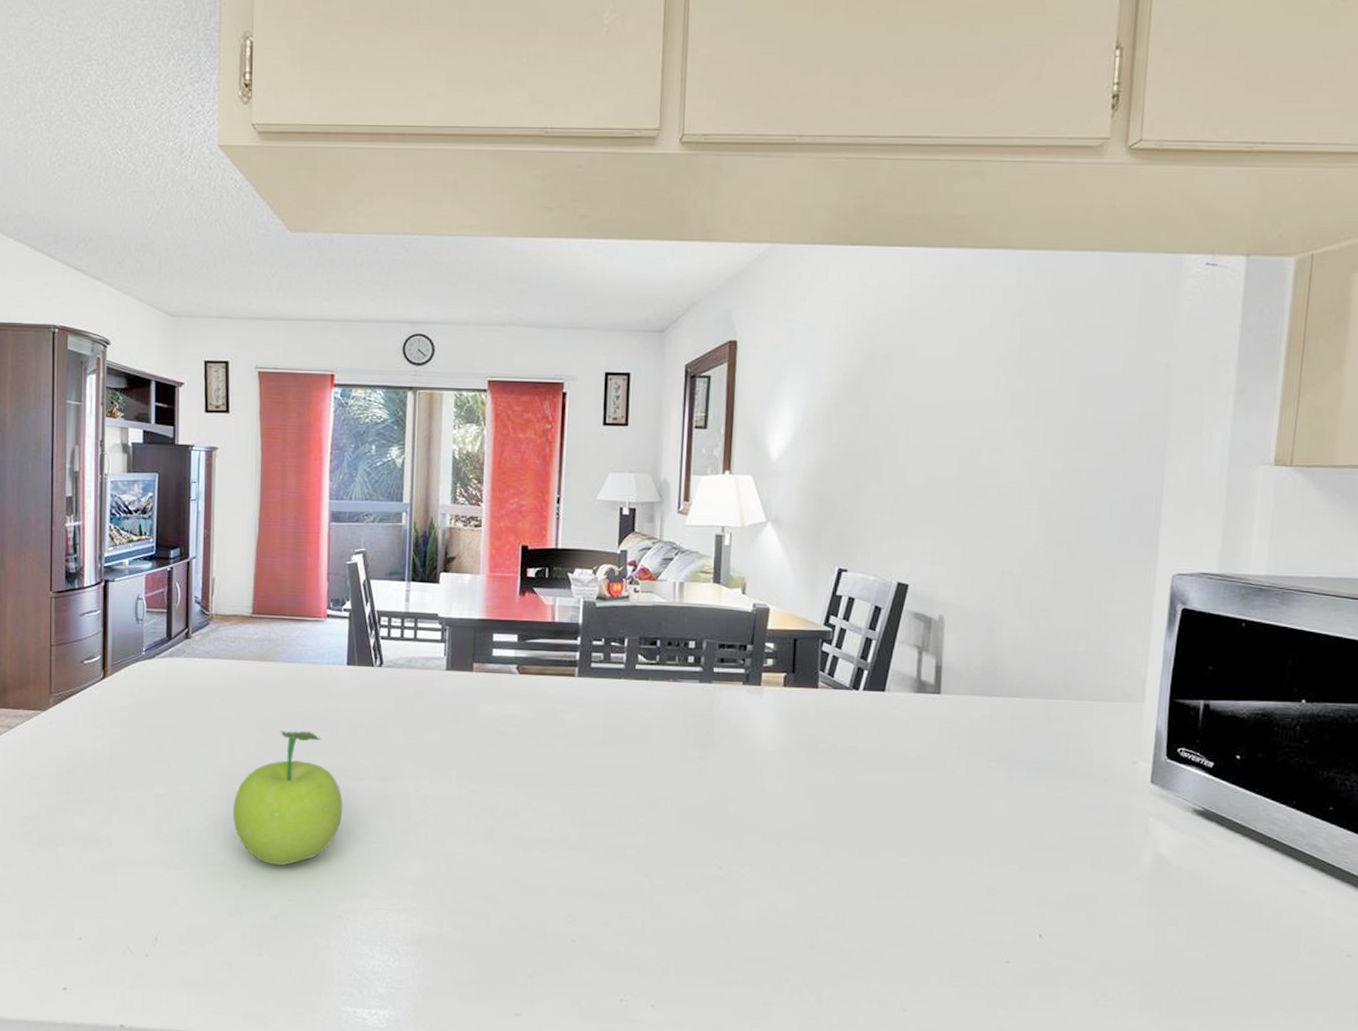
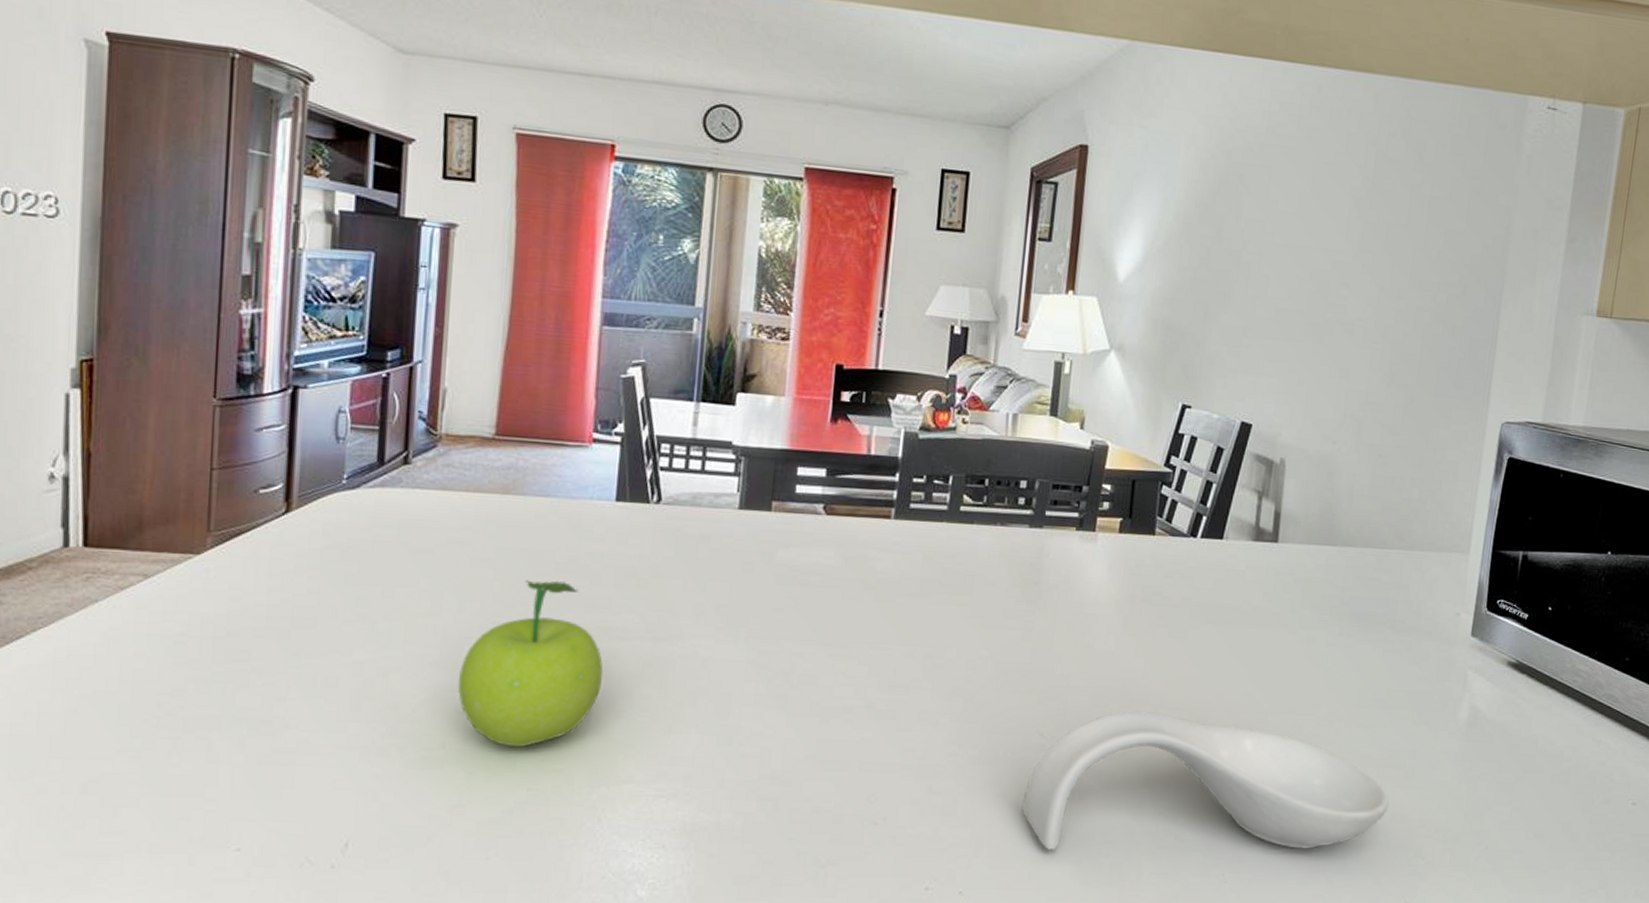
spoon rest: none [704,848,1071,984] -> present [1022,710,1389,851]

